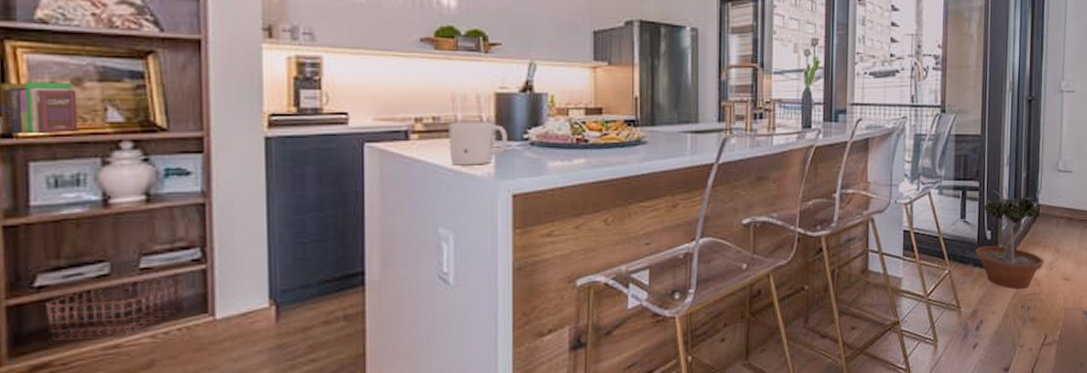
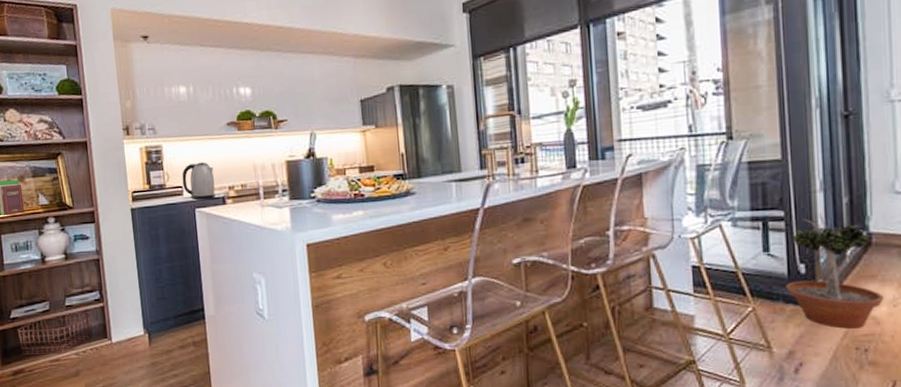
kettle: none [348,84,396,133] -> present [182,162,215,200]
mug: present [448,121,507,166] -> none [253,184,299,223]

